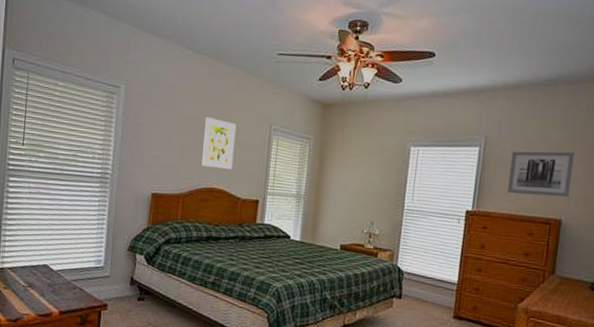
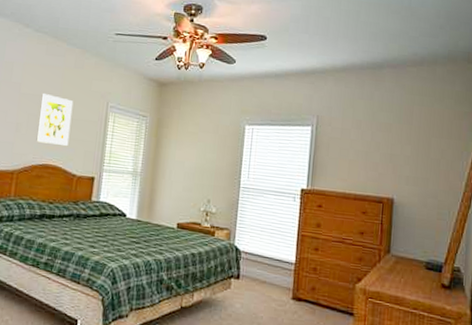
wall art: present [507,151,575,198] -> none [340,130,403,177]

